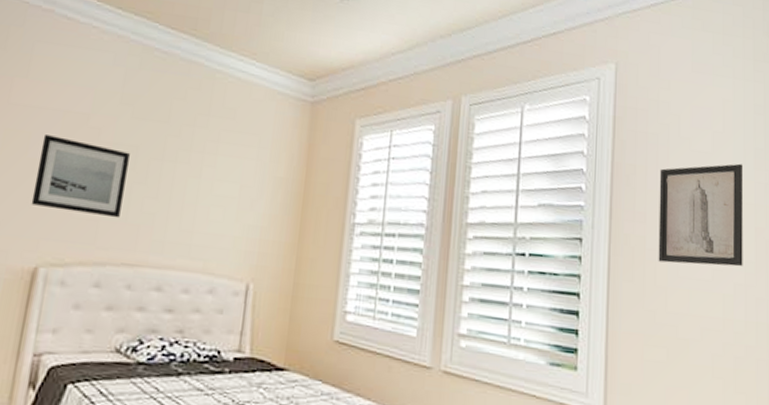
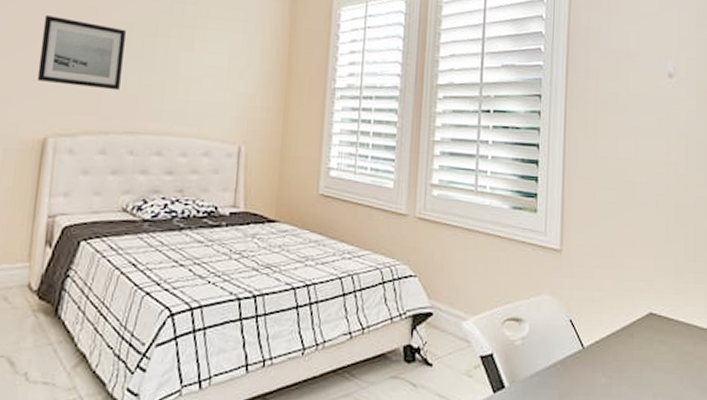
wall art: present [658,163,743,267] -> none [609,22,686,116]

